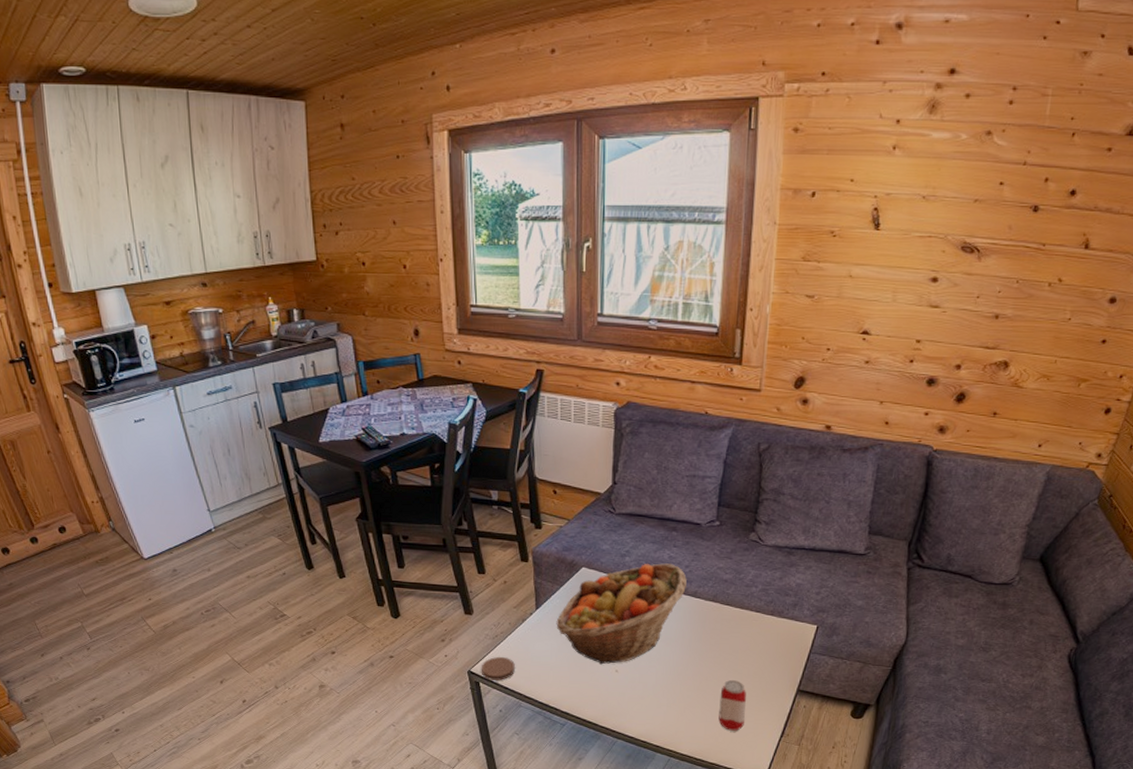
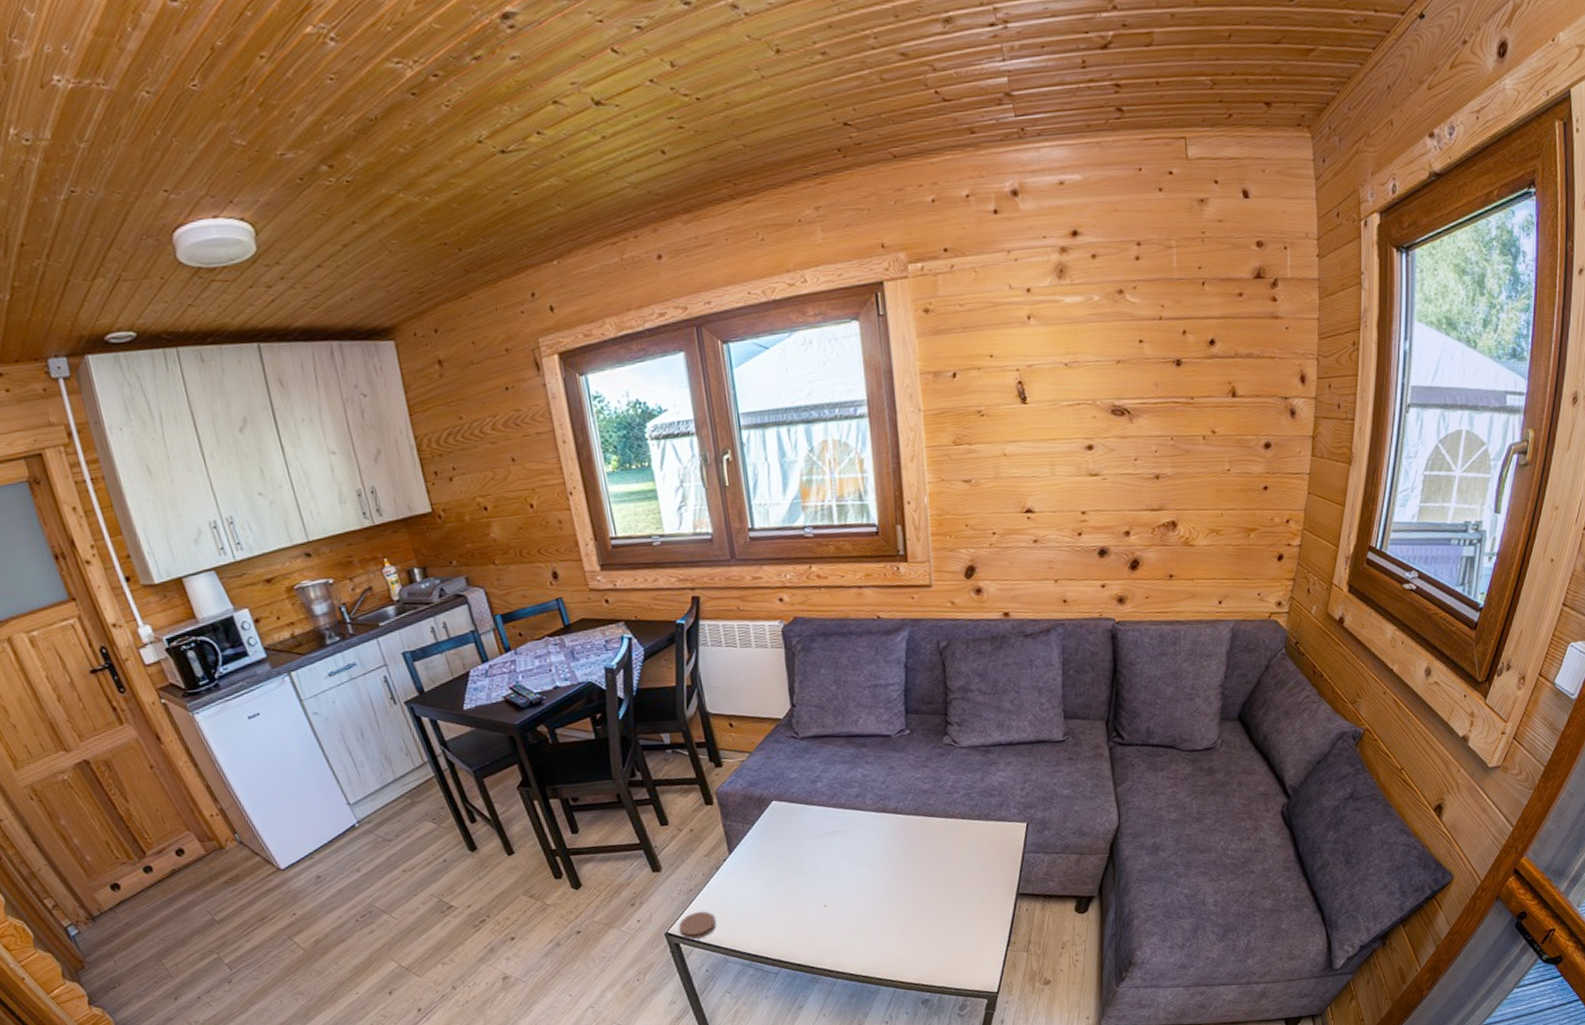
fruit basket: present [556,563,687,665] -> none [753,782,886,902]
beverage can: present [718,680,747,732] -> none [937,894,968,950]

